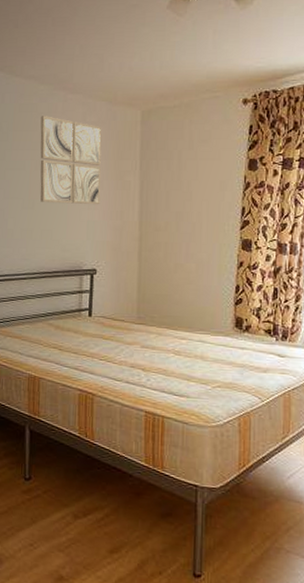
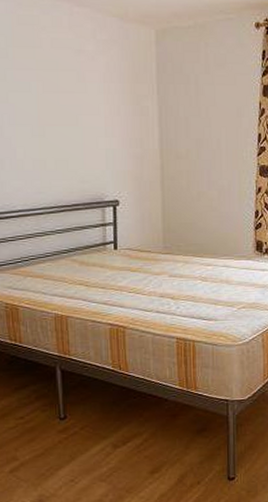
wall art: present [40,116,102,205] -> none [44,30,118,132]

